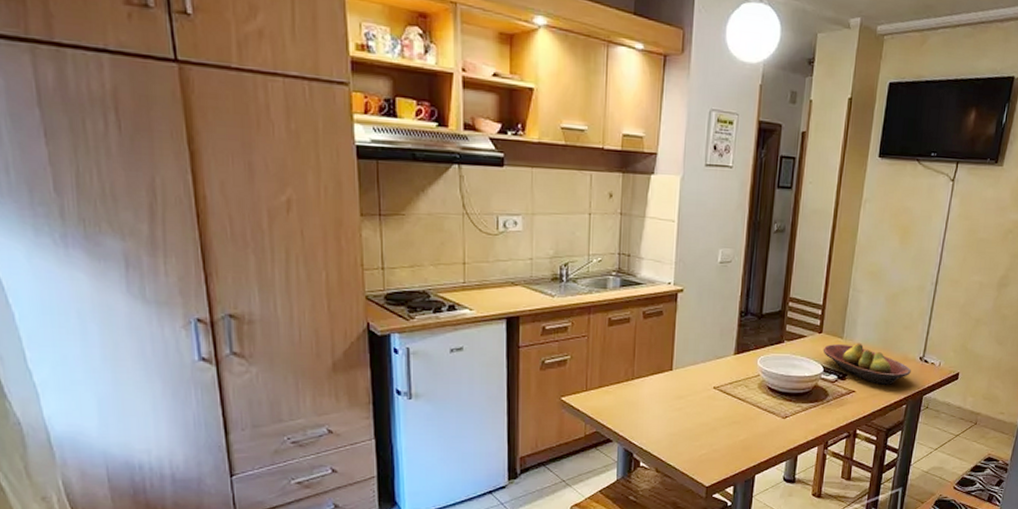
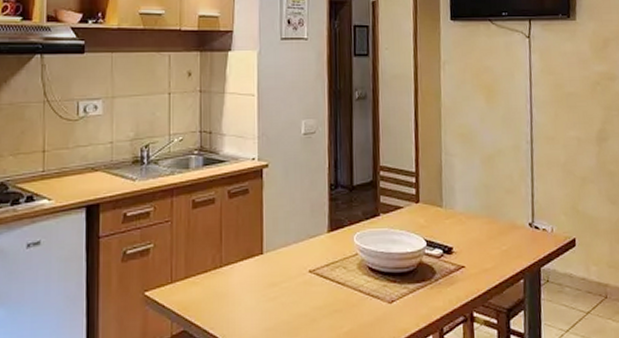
fruit bowl: present [823,342,911,385] -> none [422,211,522,257]

